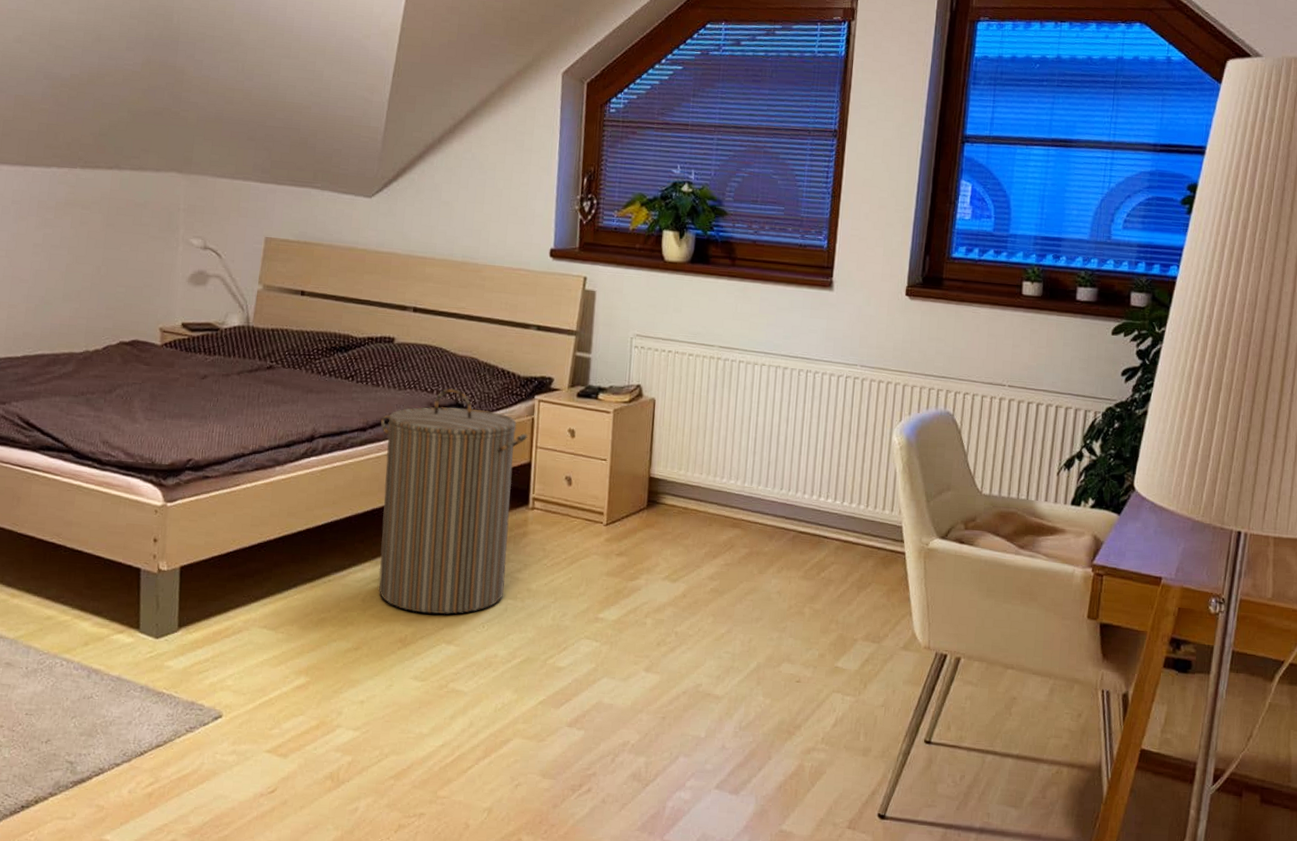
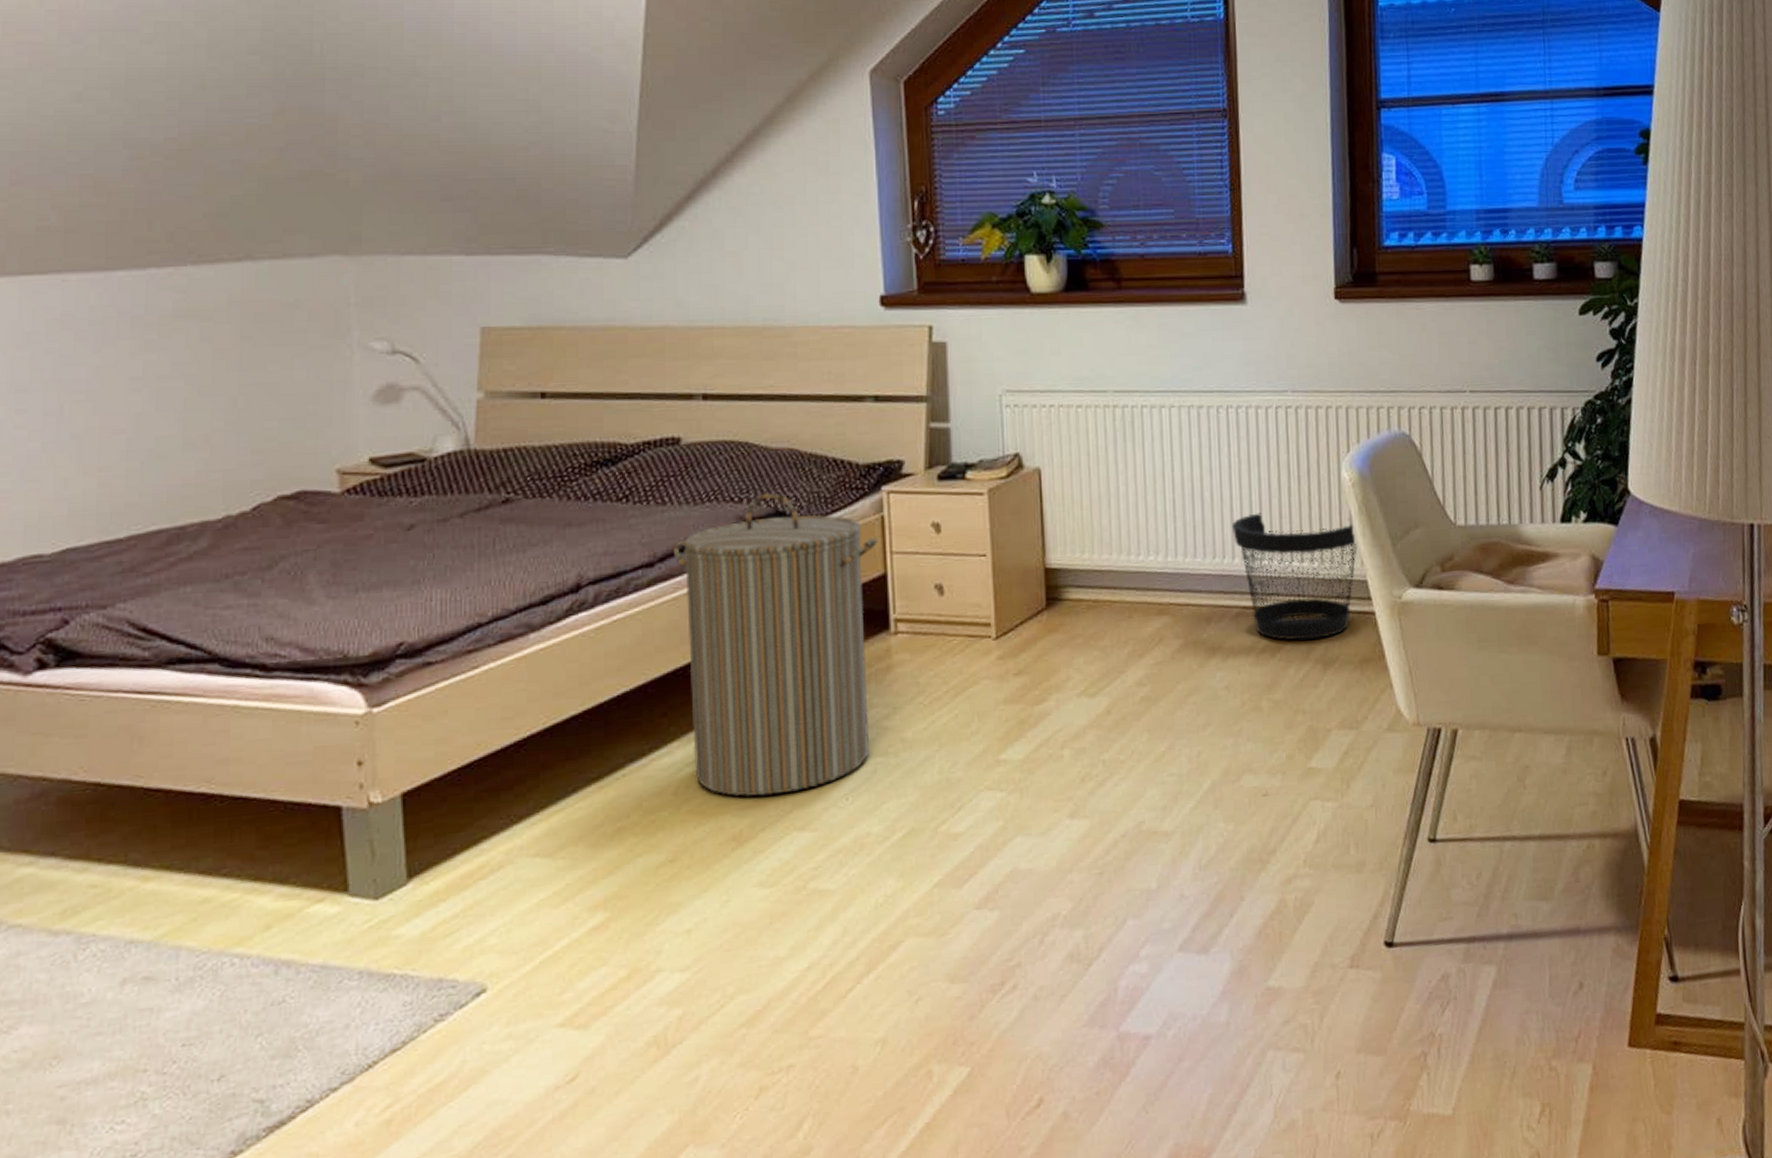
wastebasket: none [799,459,899,567] -> present [1232,513,1358,641]

